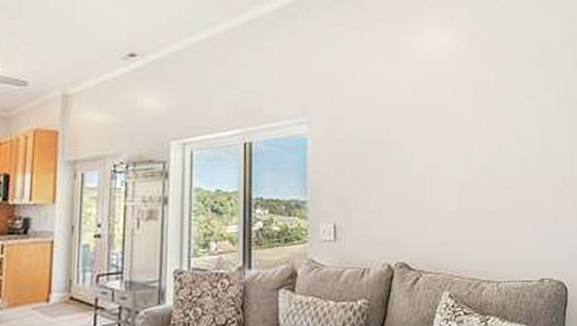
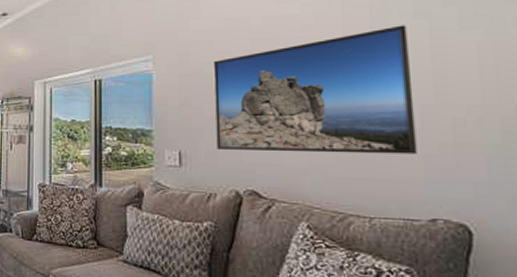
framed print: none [366,103,530,222] -> present [213,25,417,154]

